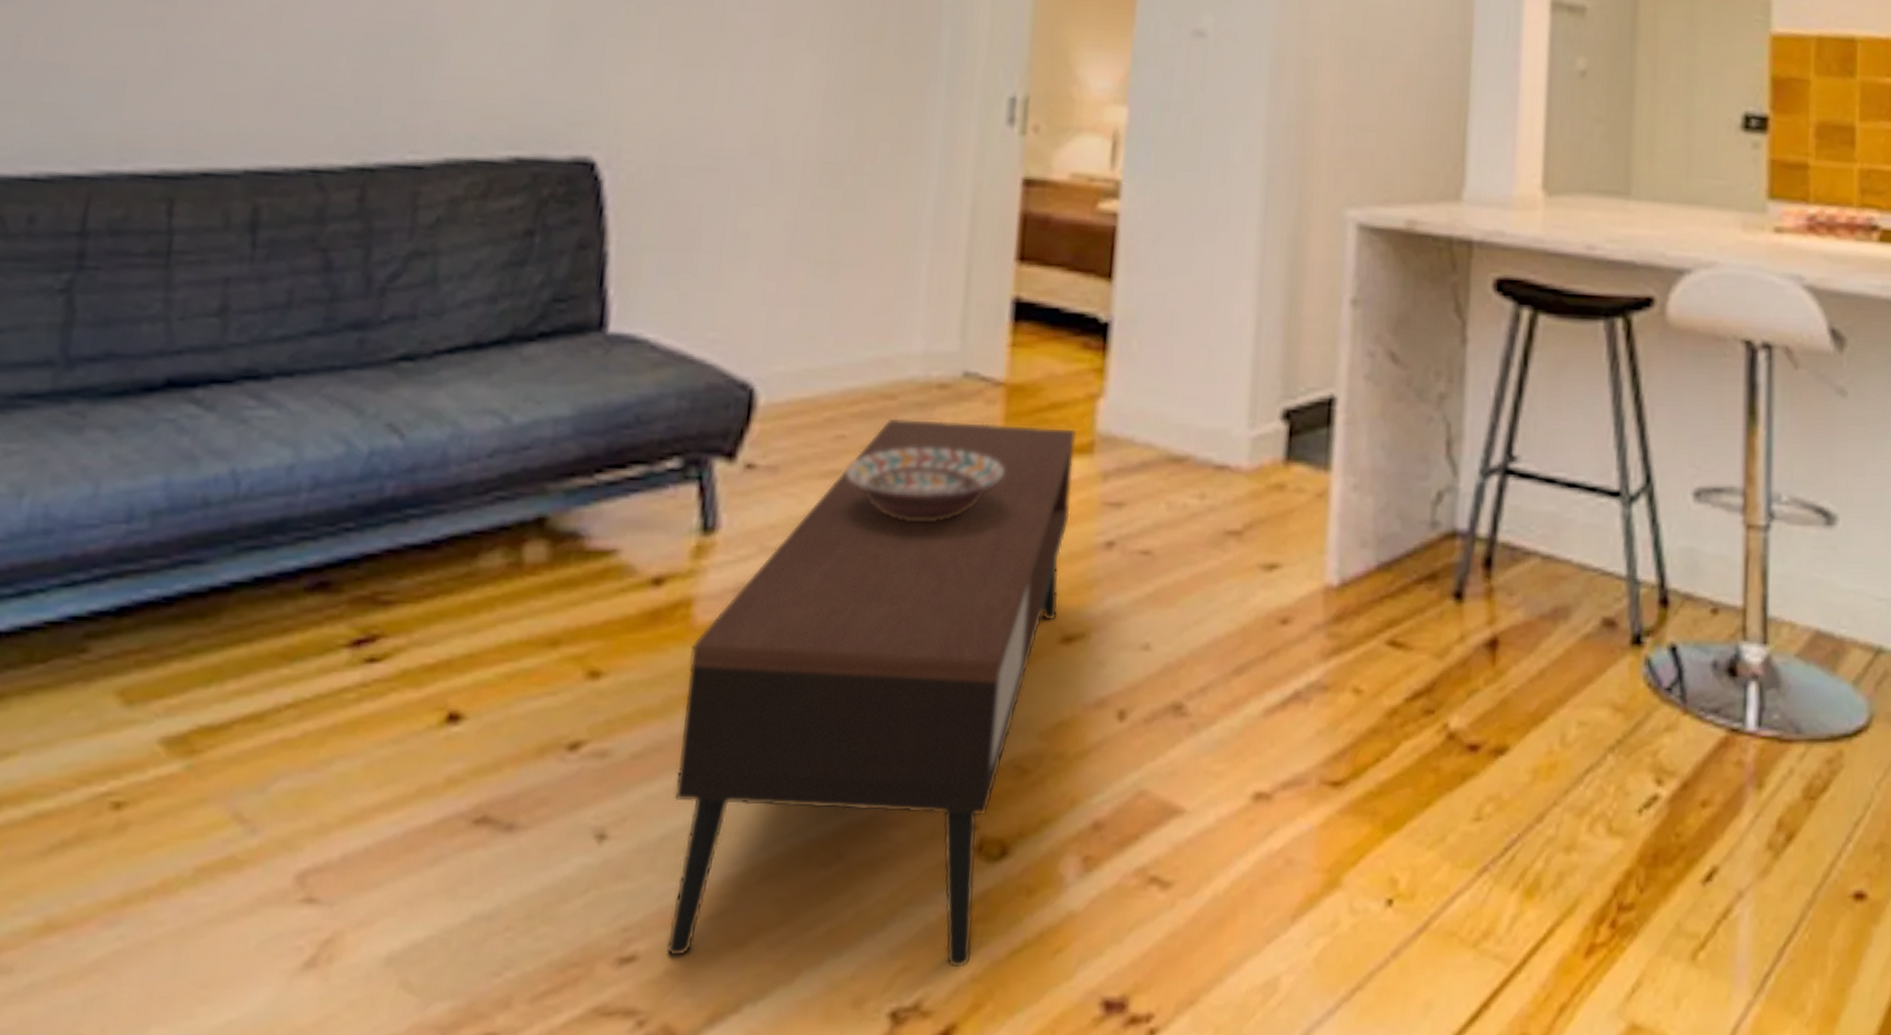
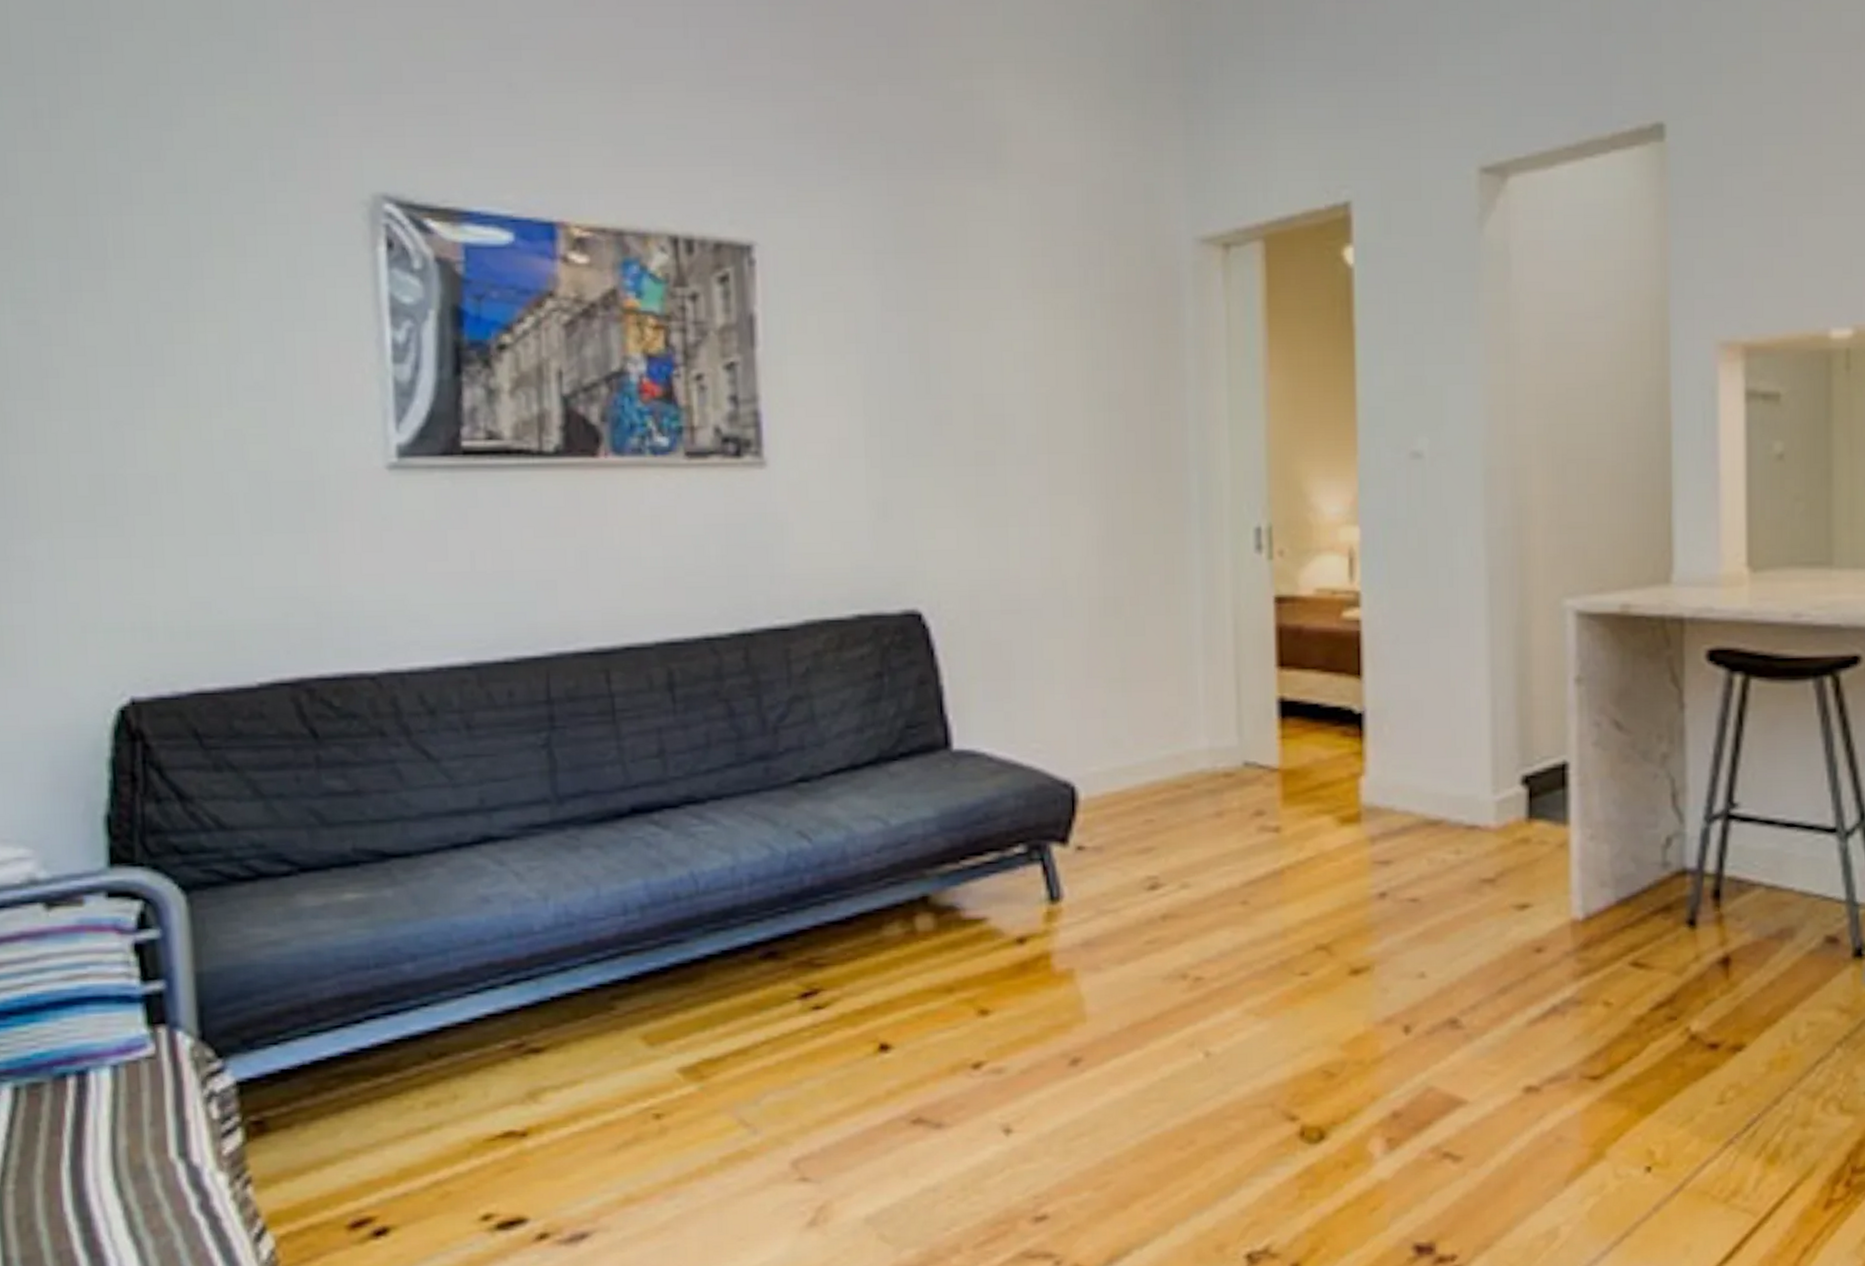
coffee table: present [665,418,1076,968] -> none [1055,802,1346,1222]
decorative bowl: present [843,446,1005,523] -> none [1155,824,1288,886]

